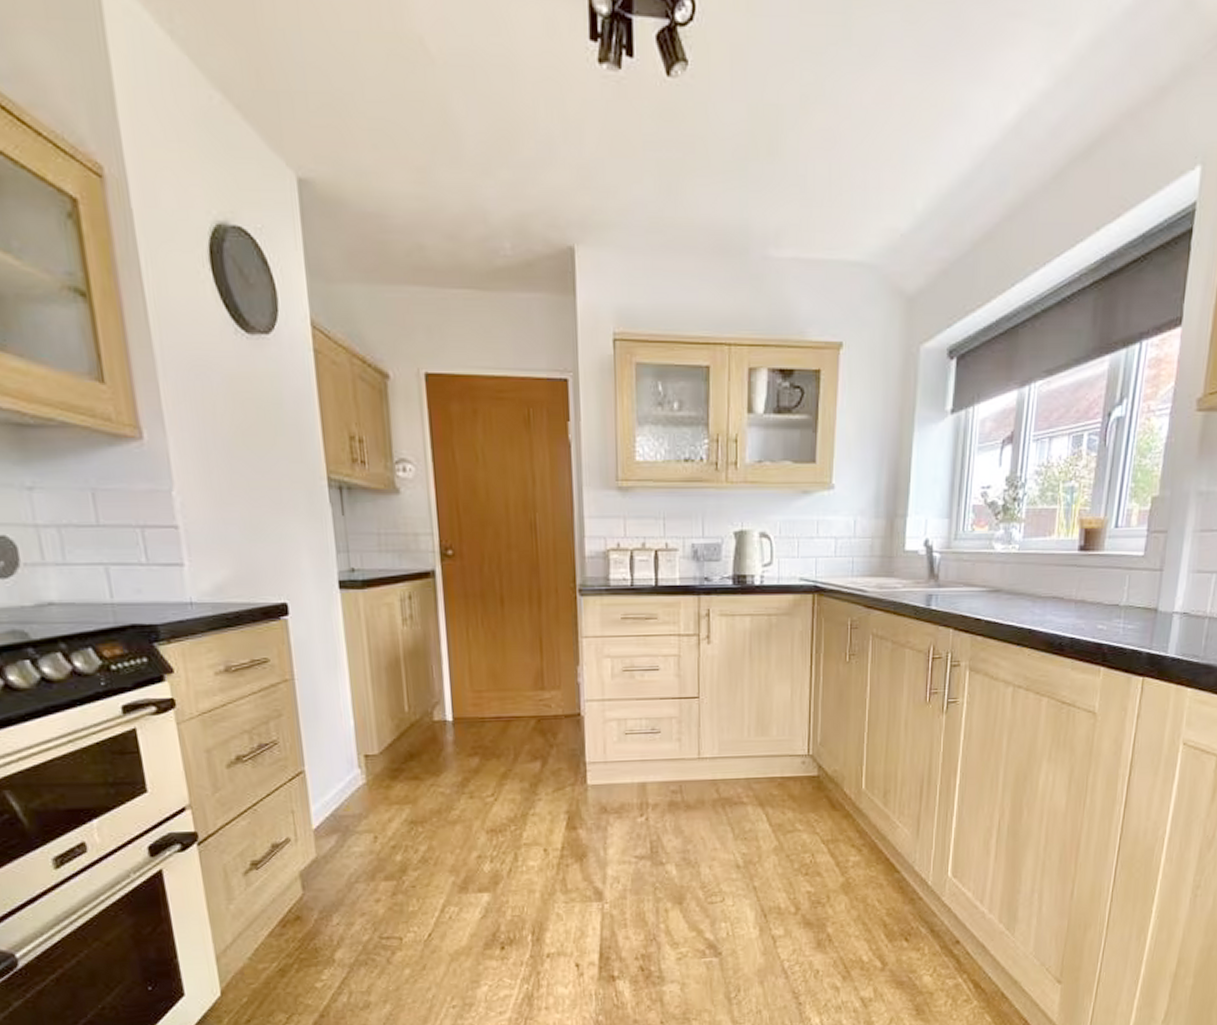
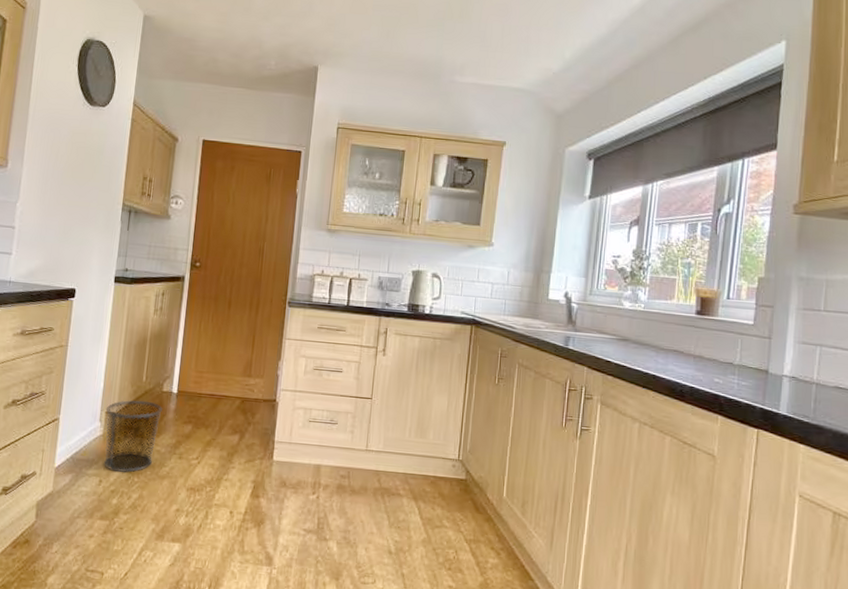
waste bin: none [363,735,438,825] -> present [104,400,162,473]

